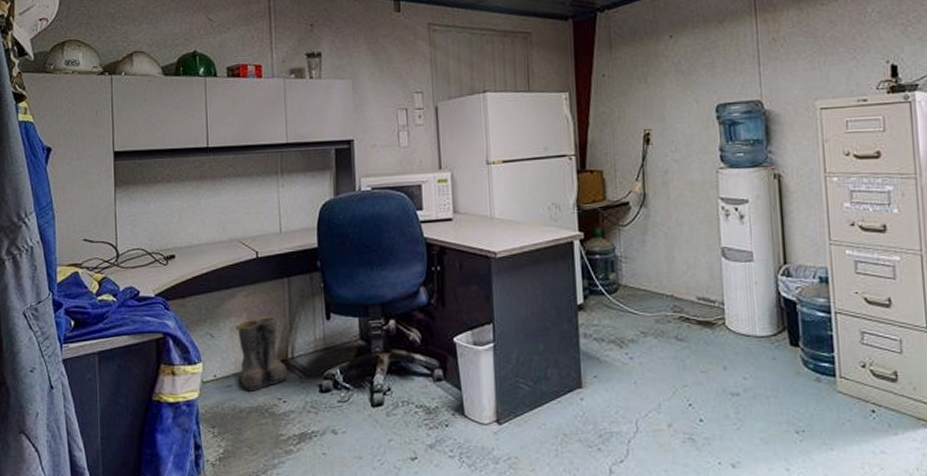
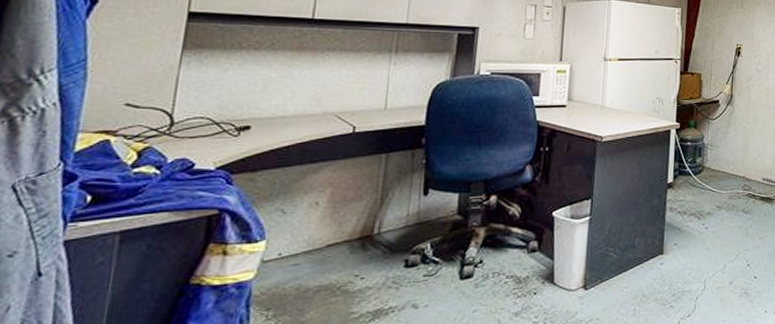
boots: present [236,317,290,391] -> none [310,192,373,269]

